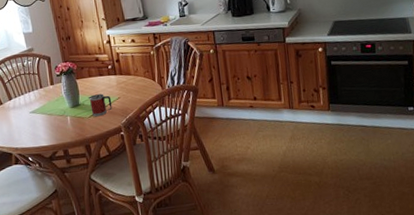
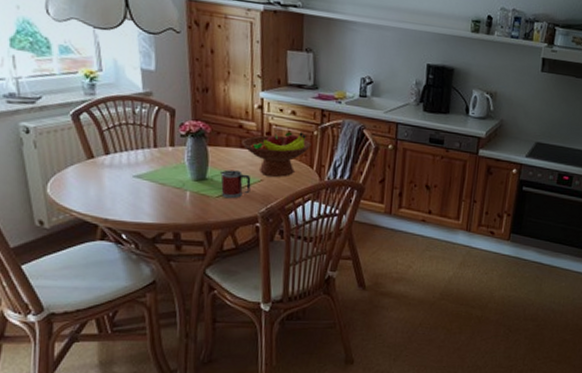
fruit bowl: none [100,54,151,94] -> present [242,132,312,177]

